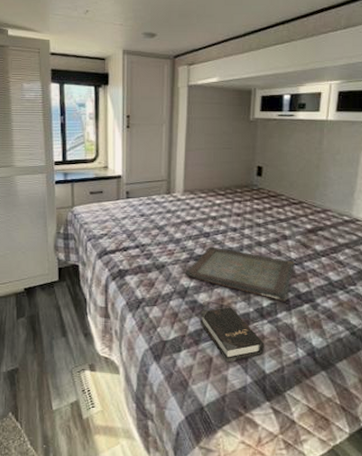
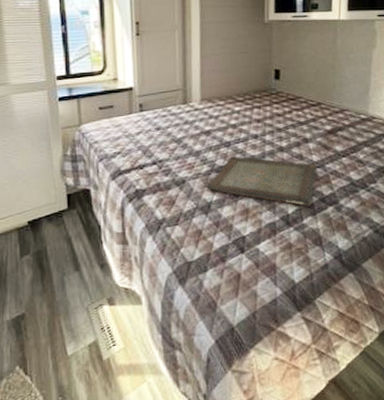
hardback book: present [200,307,265,363] -> none [225,218,293,277]

